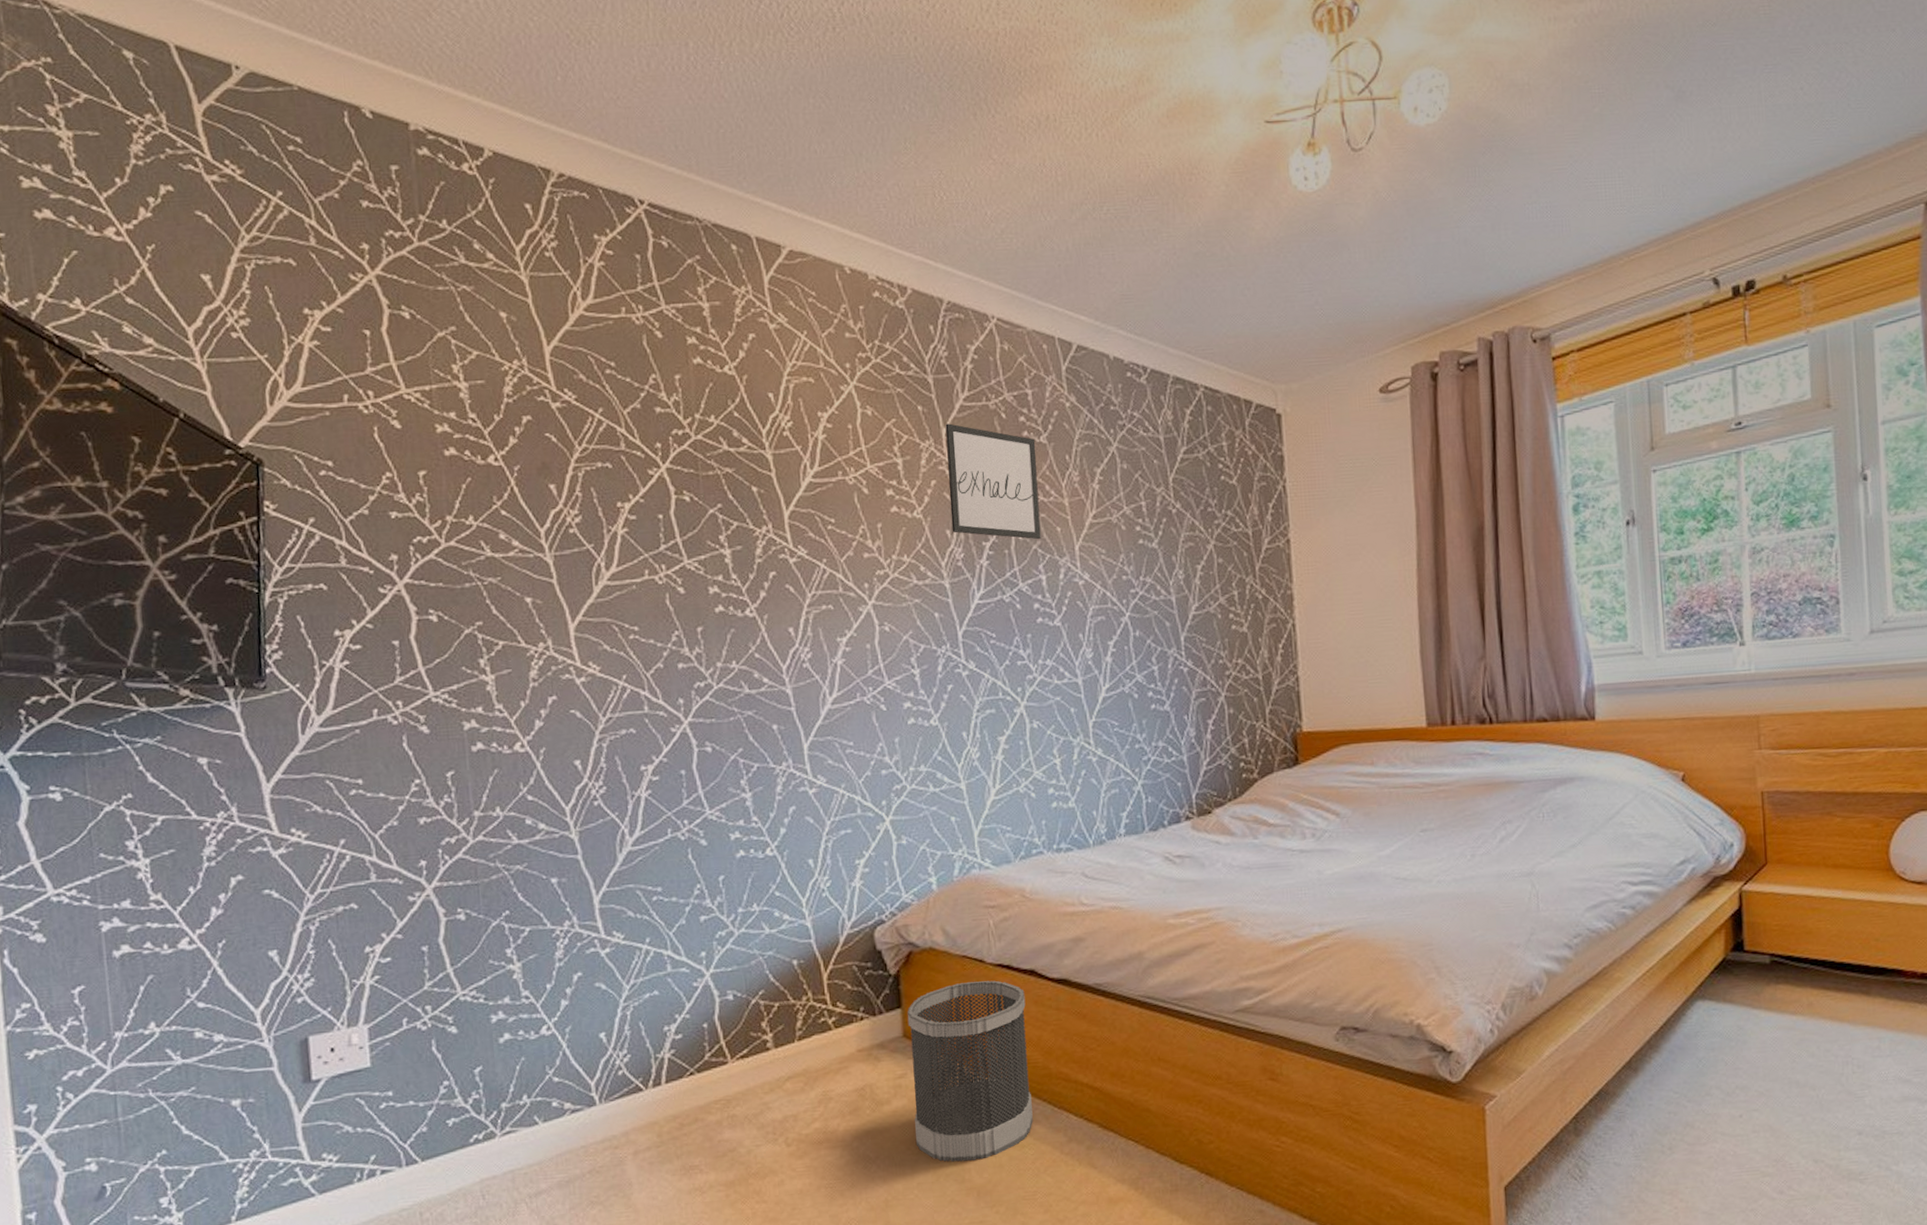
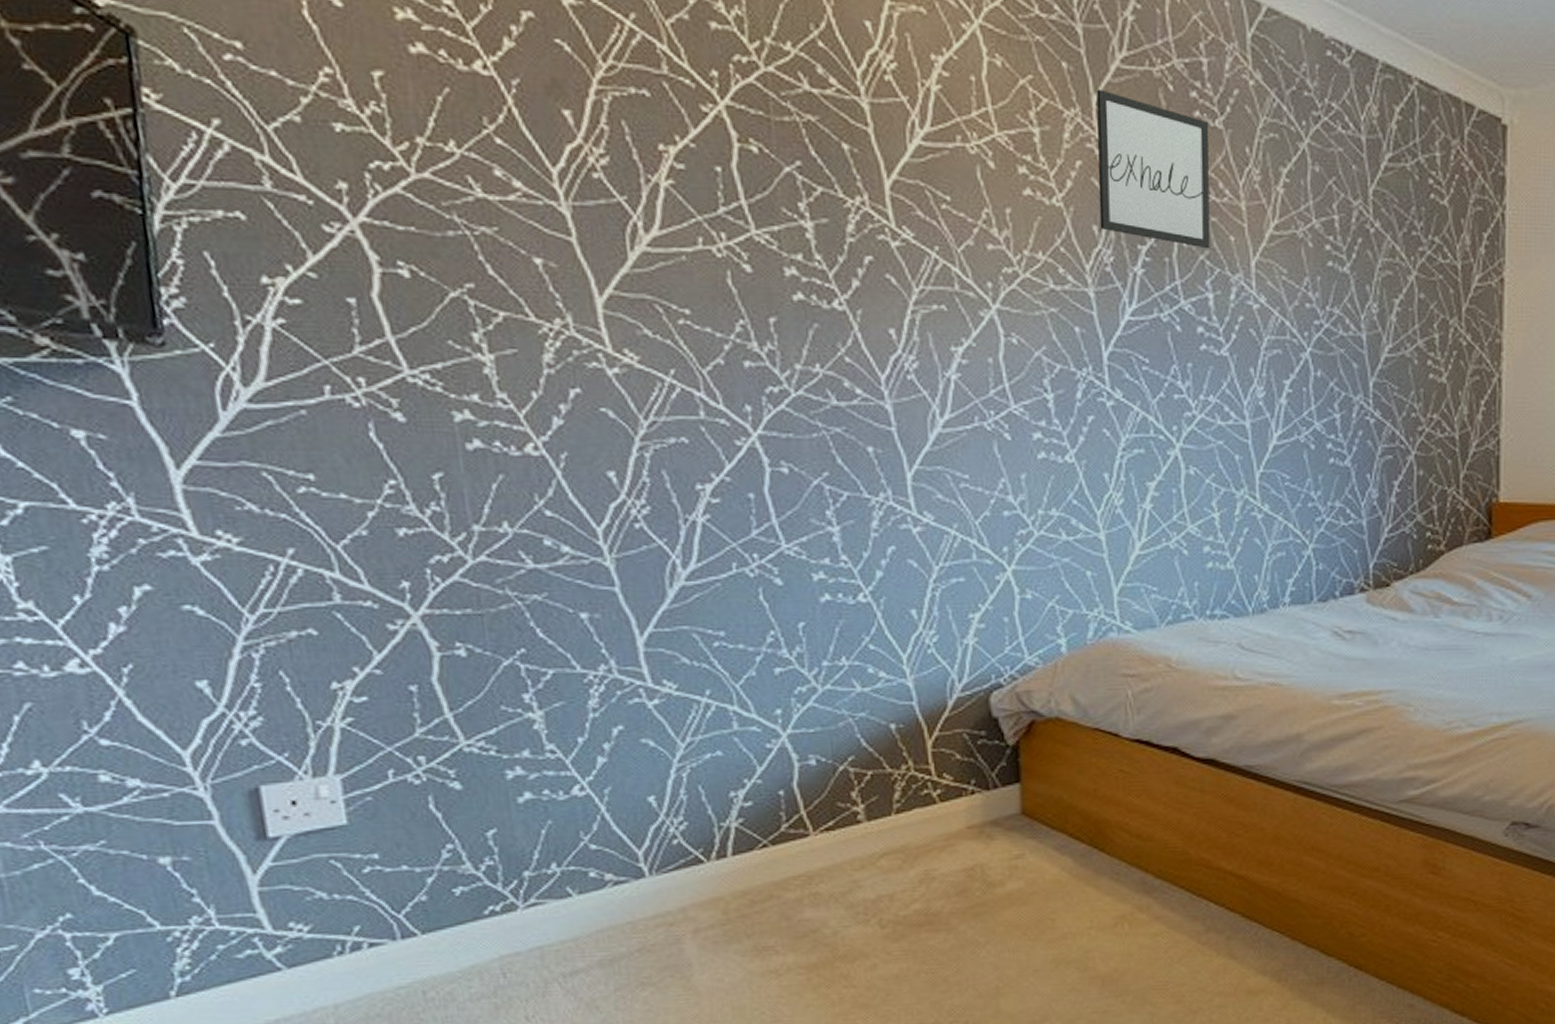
wastebasket: present [907,980,1033,1162] -> none [1026,756,1168,949]

